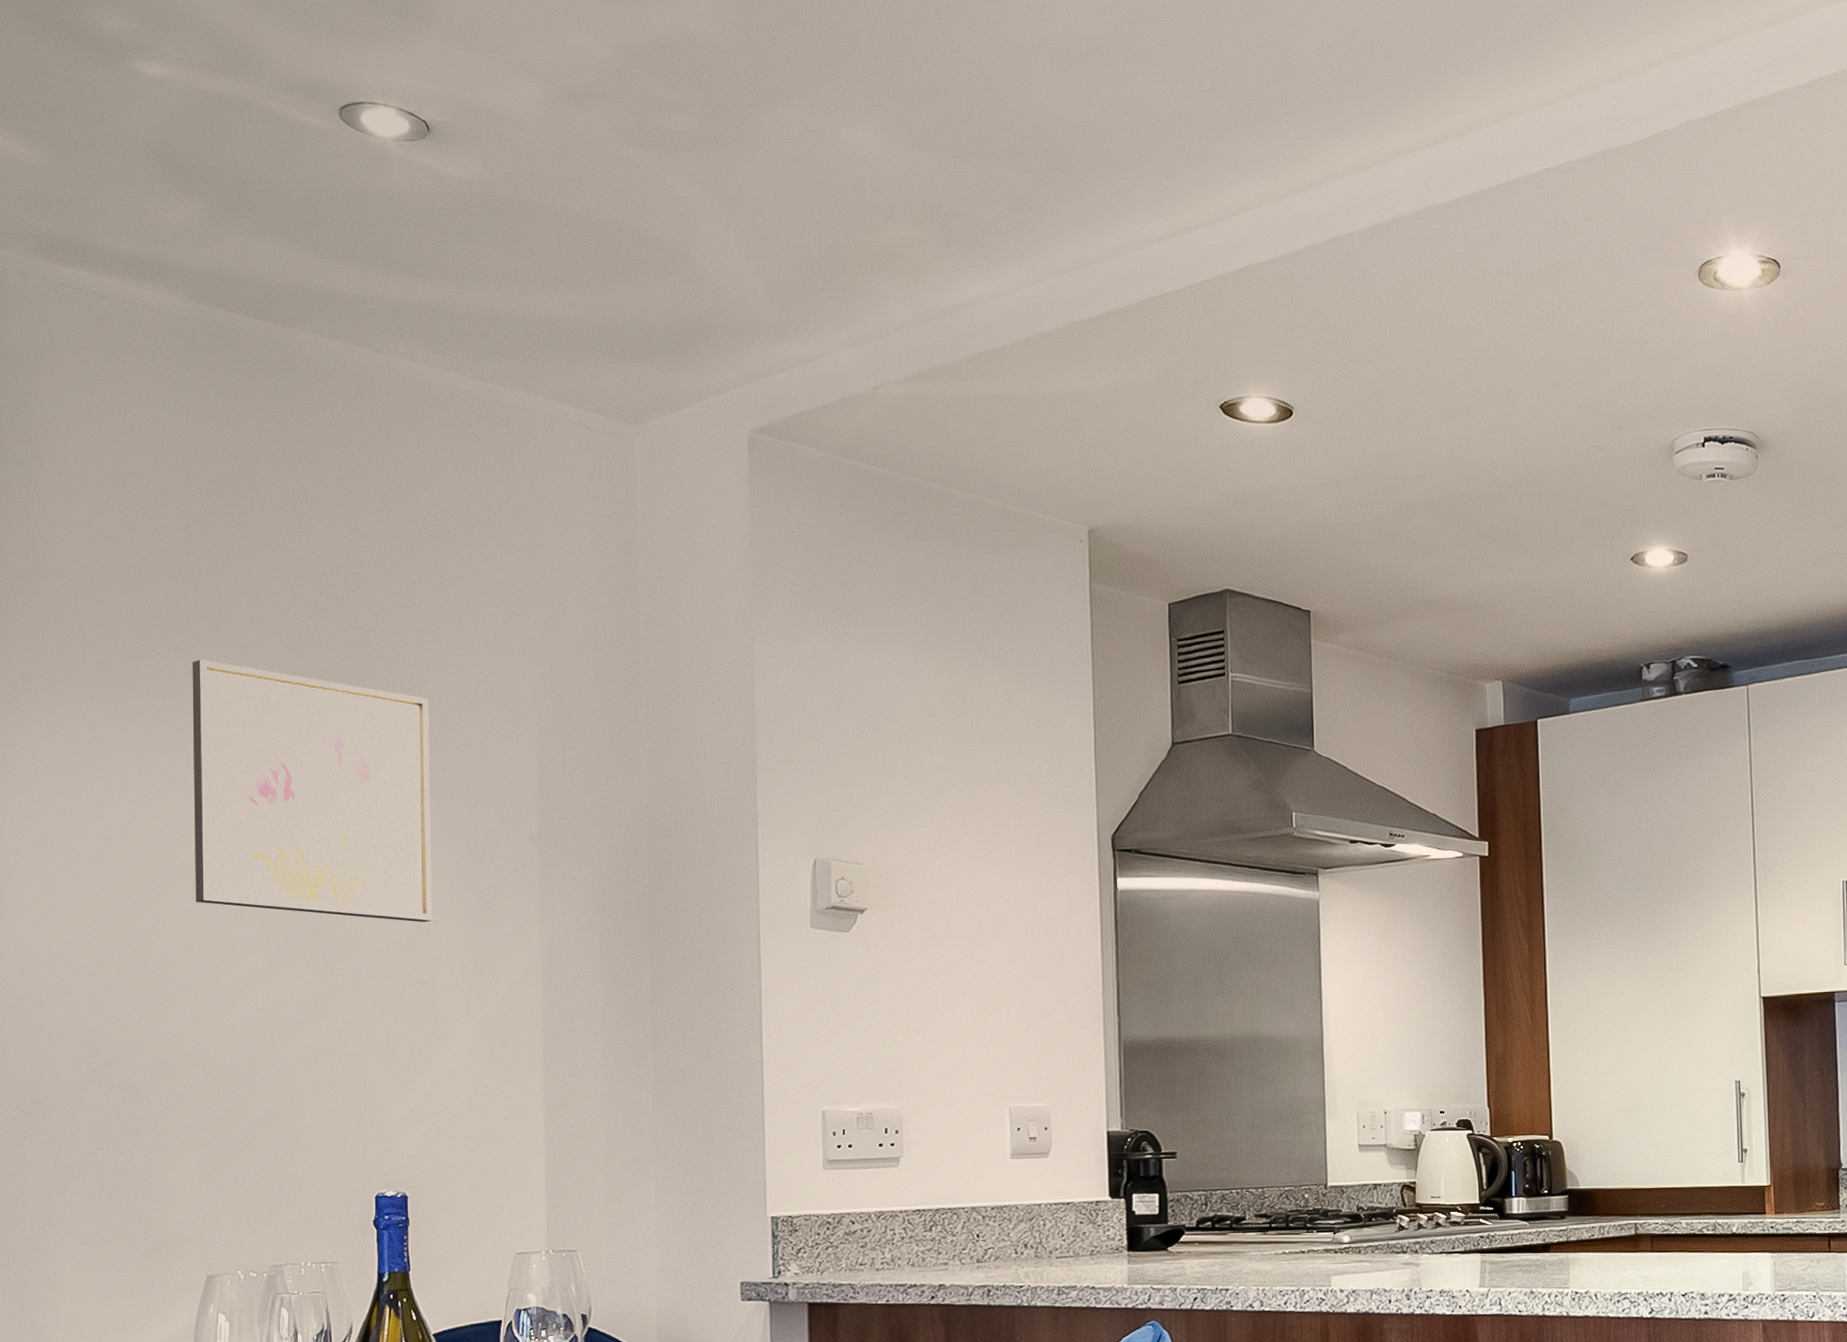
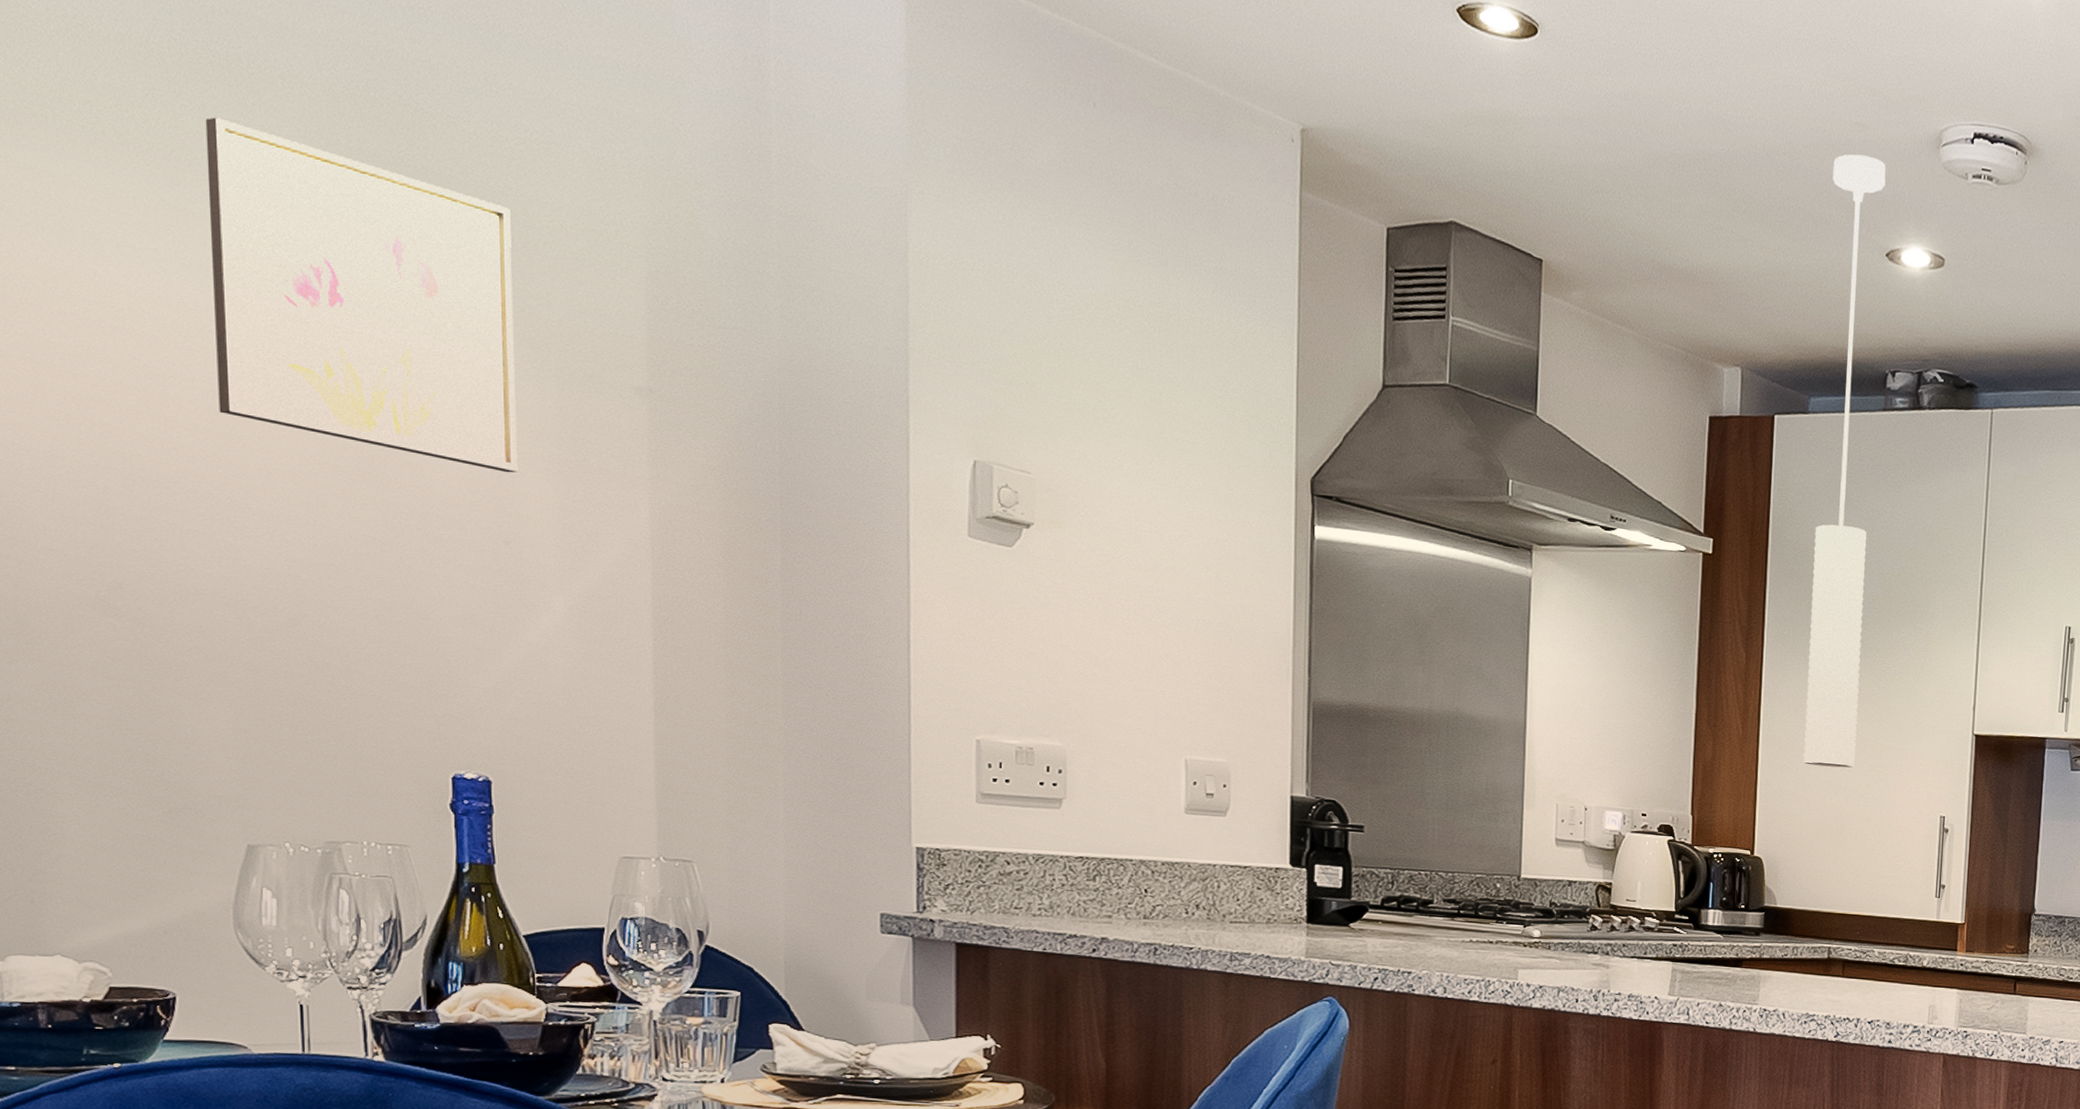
pendant light: none [1573,473,1645,1046] -> present [1803,154,1886,768]

